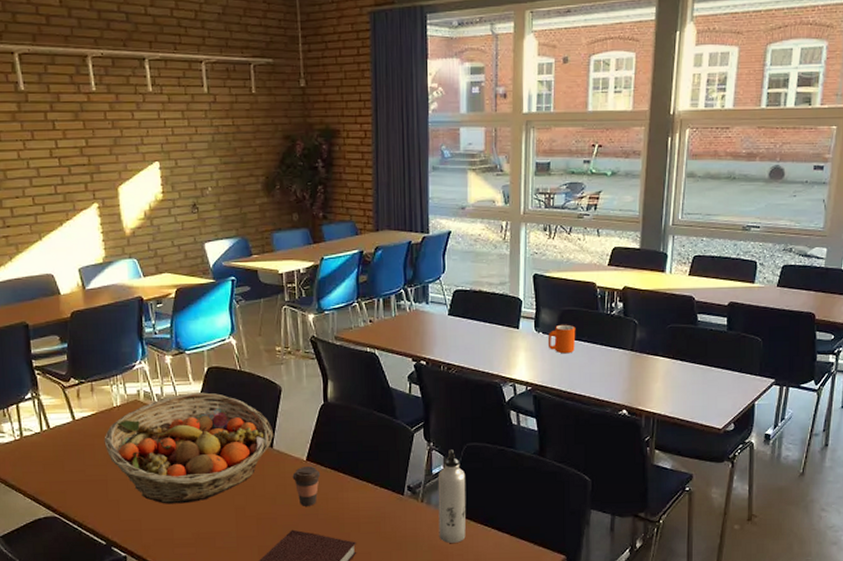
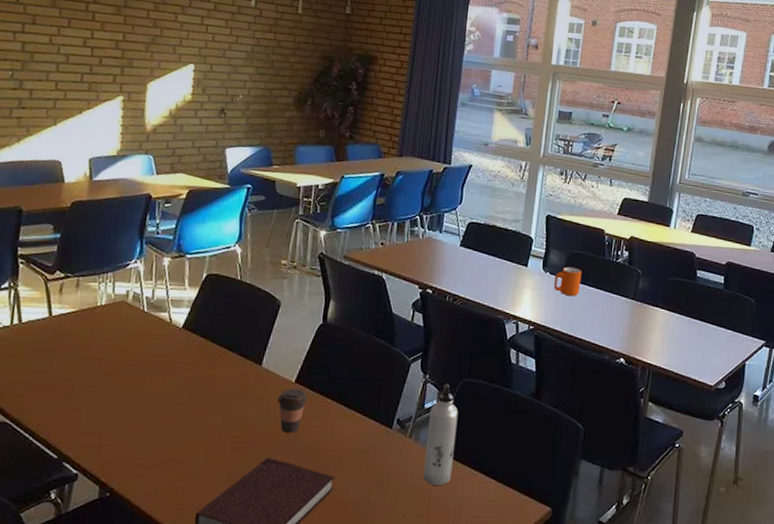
fruit basket: present [104,392,274,504] -> none [79,299,265,419]

